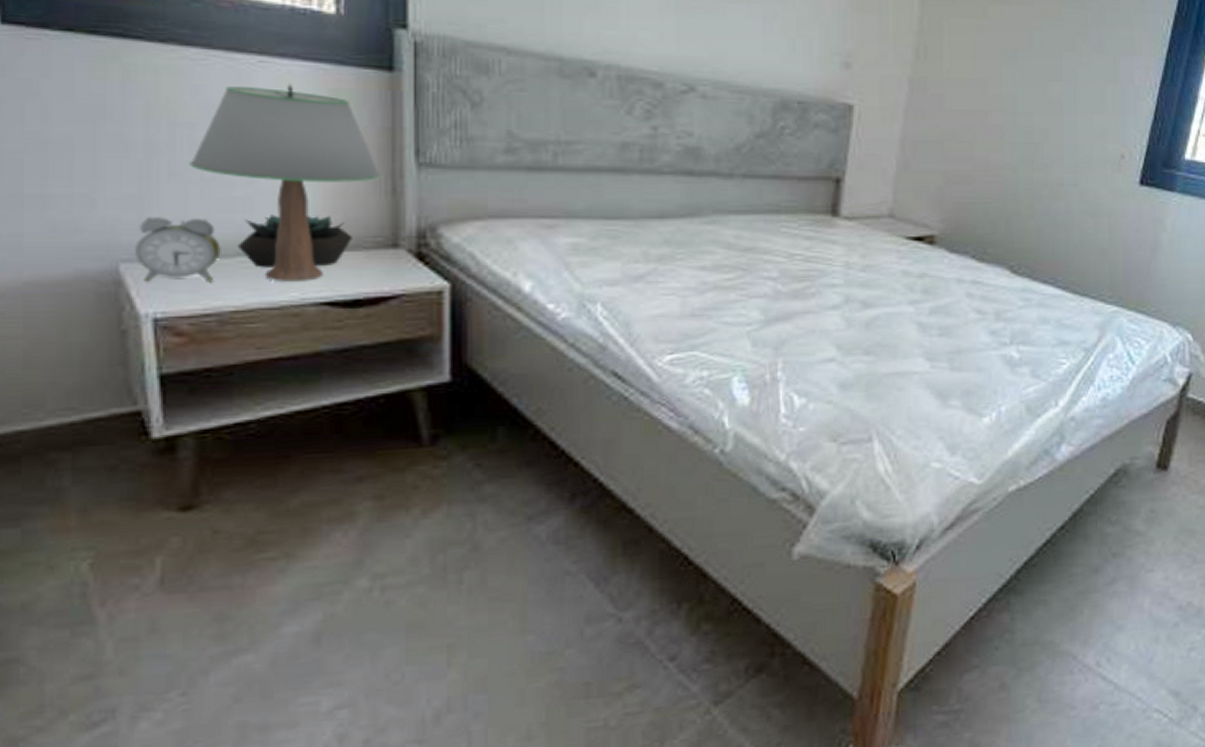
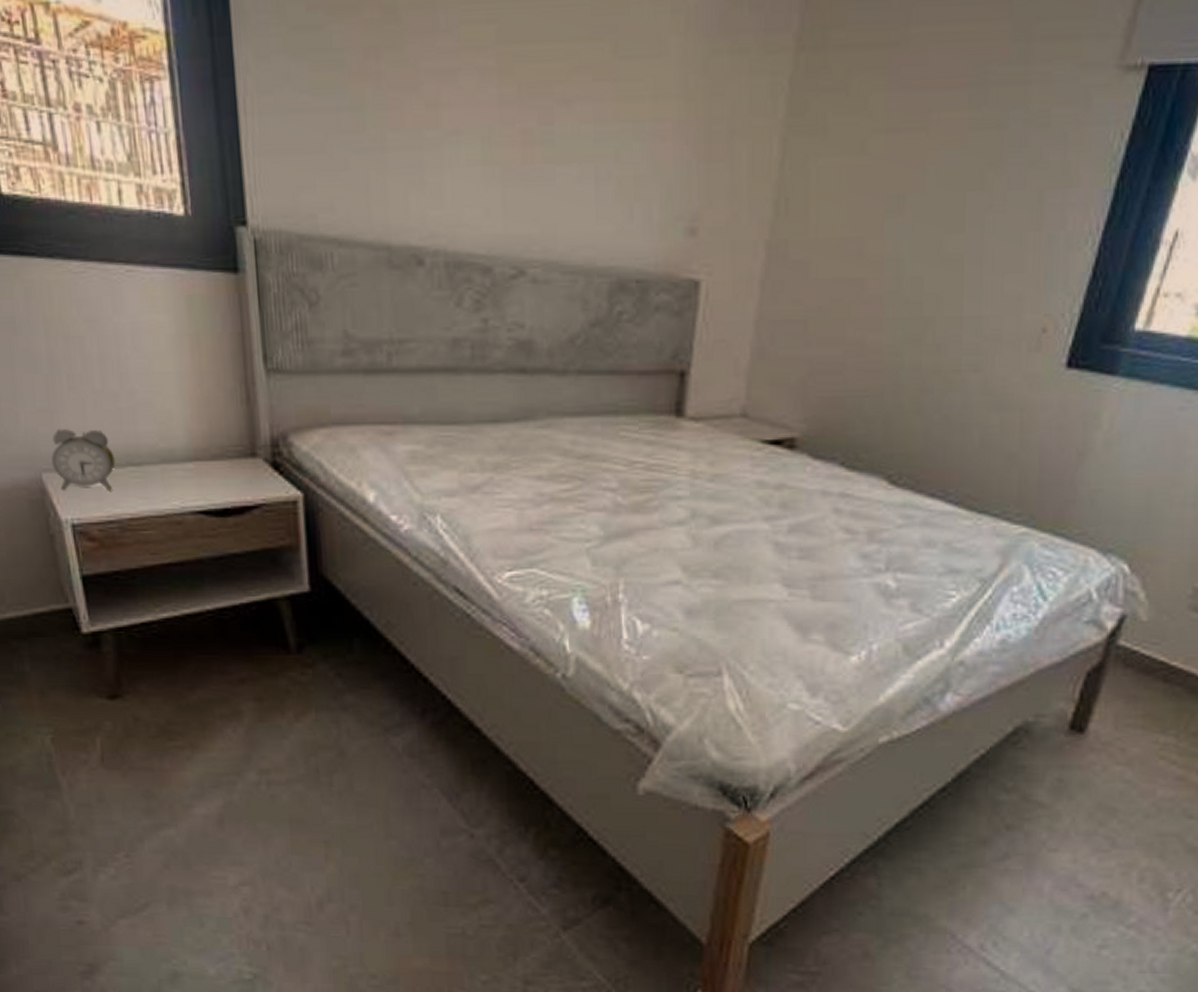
table lamp: present [189,84,381,282] -> none [82,292,236,491]
succulent plant: present [238,214,352,268] -> none [127,425,217,477]

